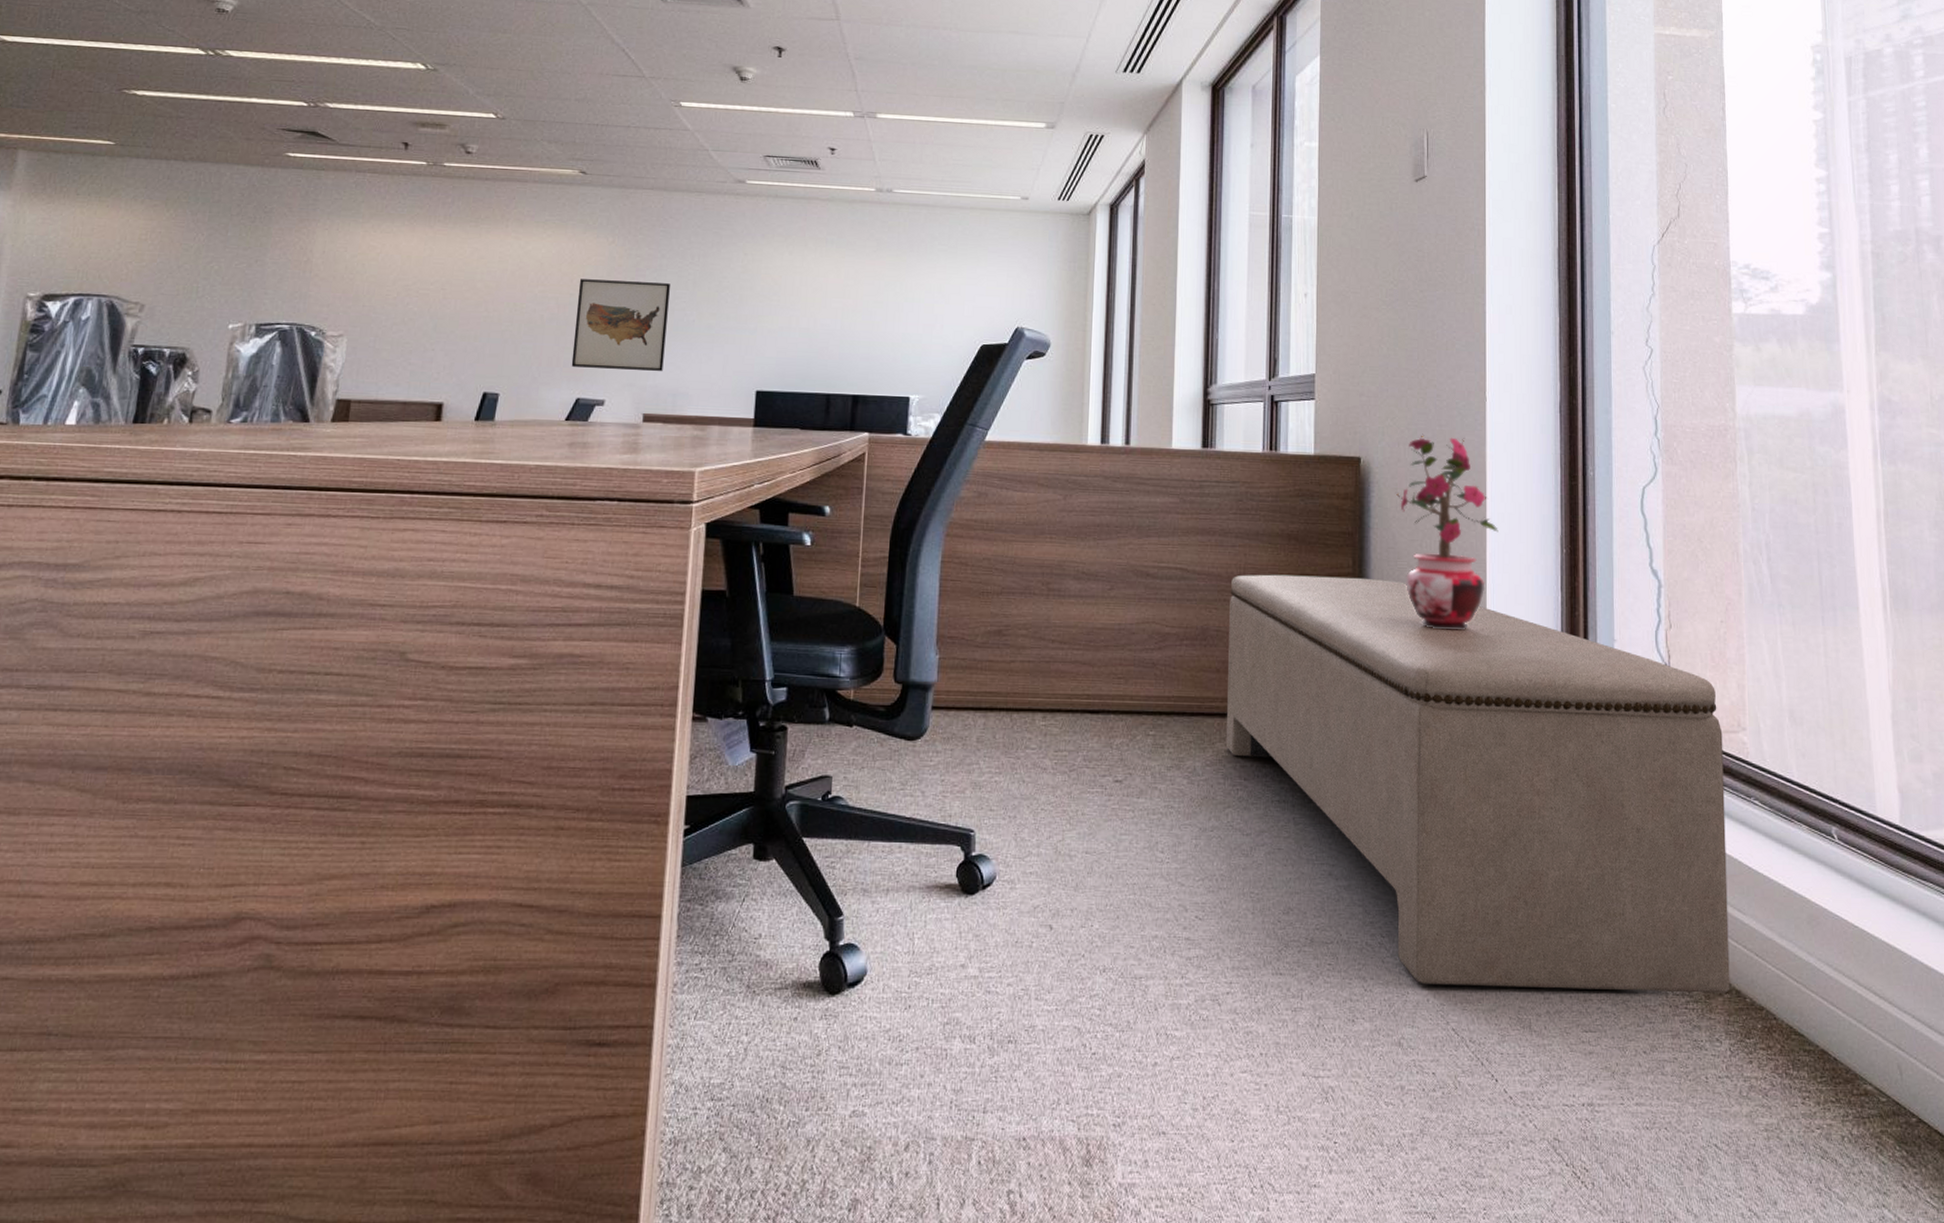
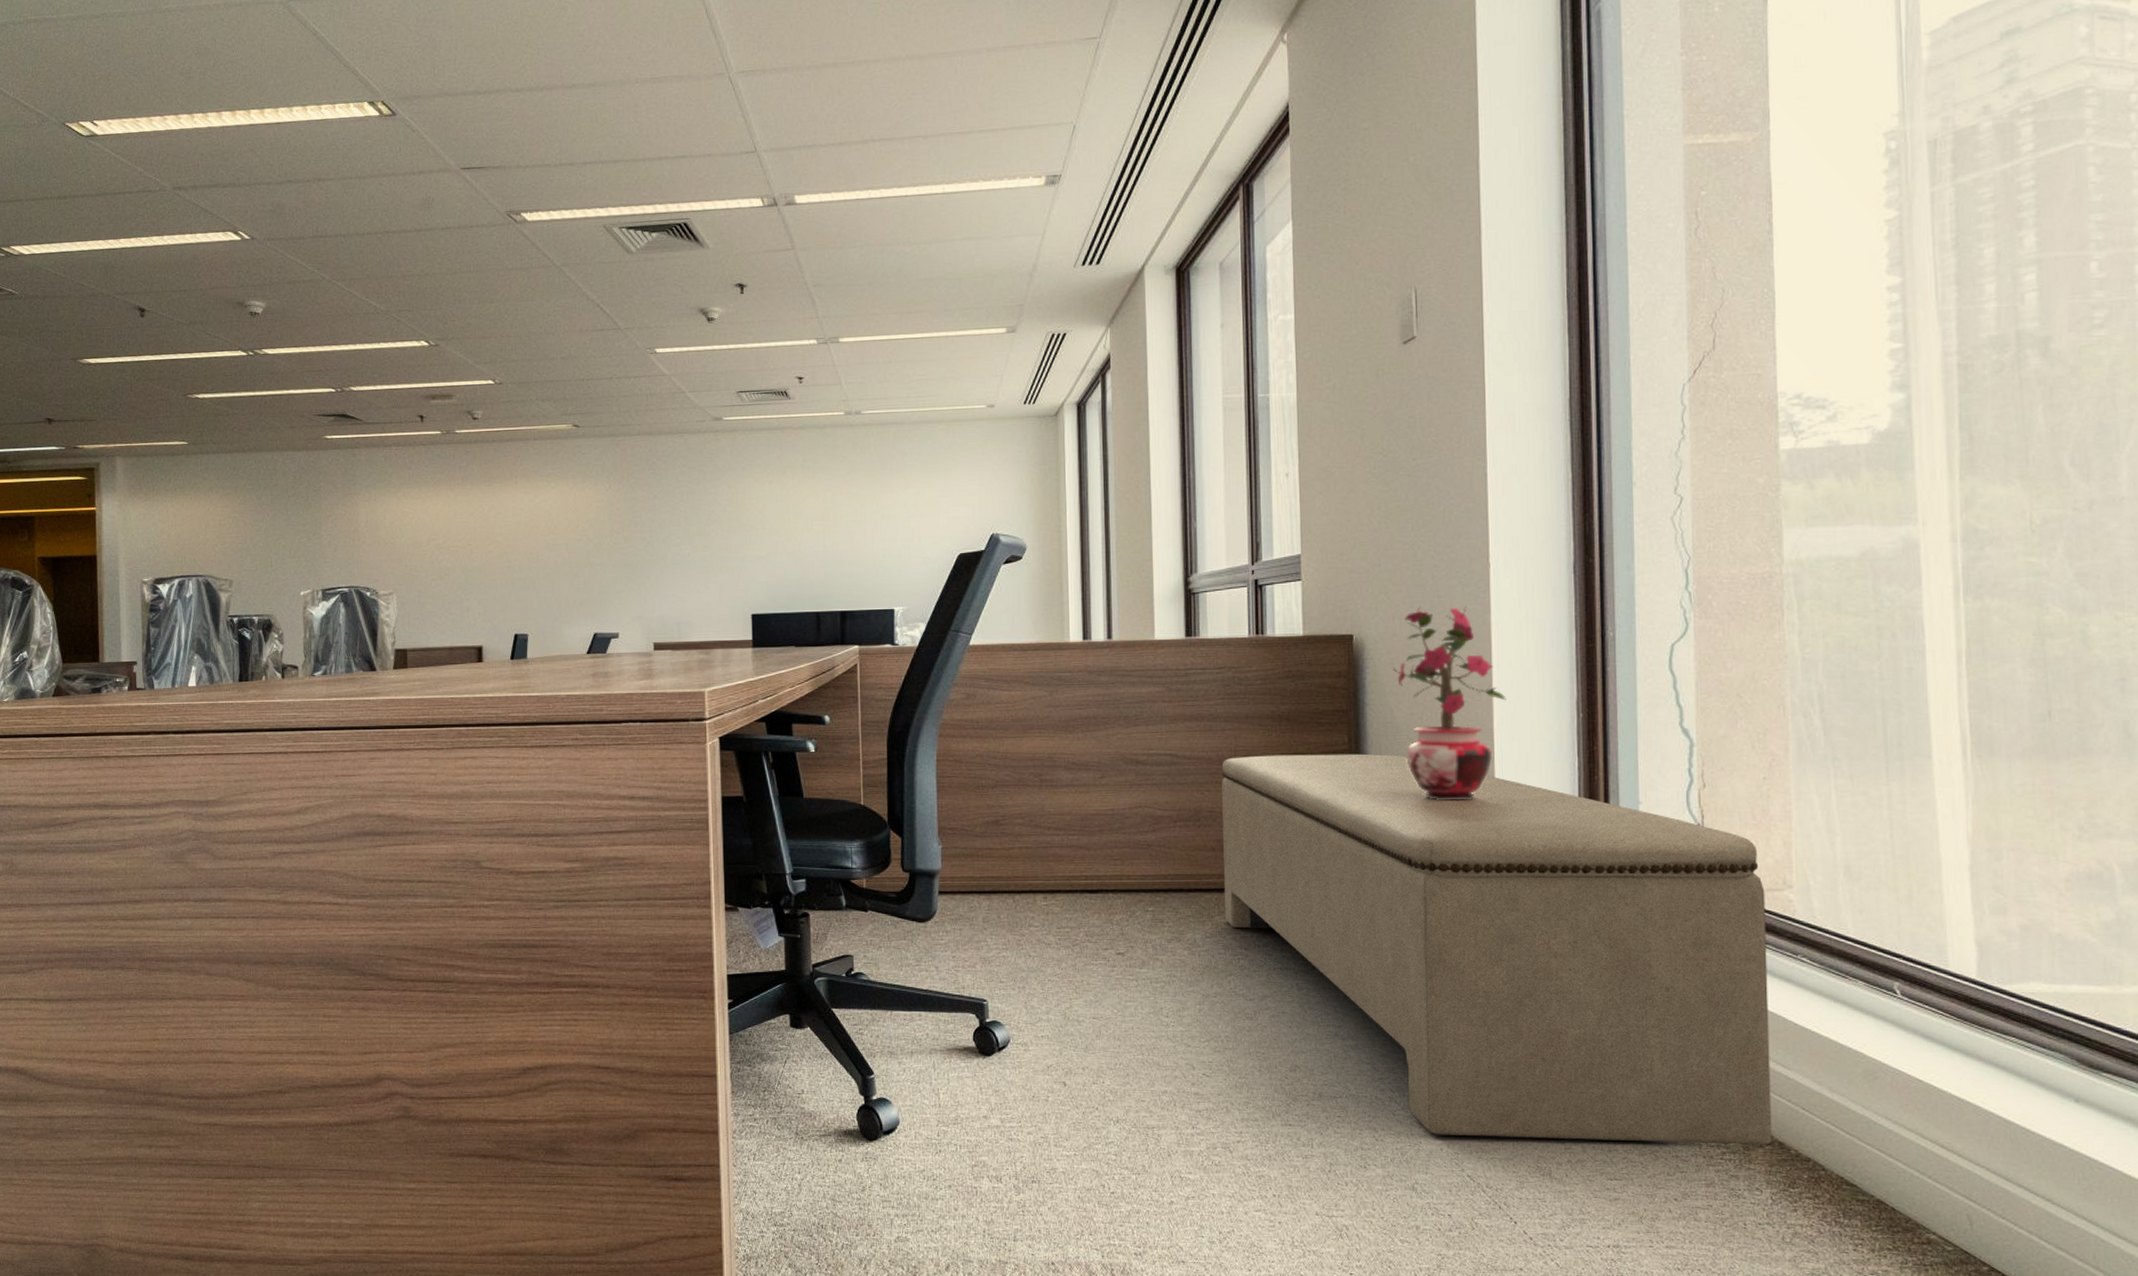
wall art: present [571,279,670,371] -> none [584,522,666,605]

